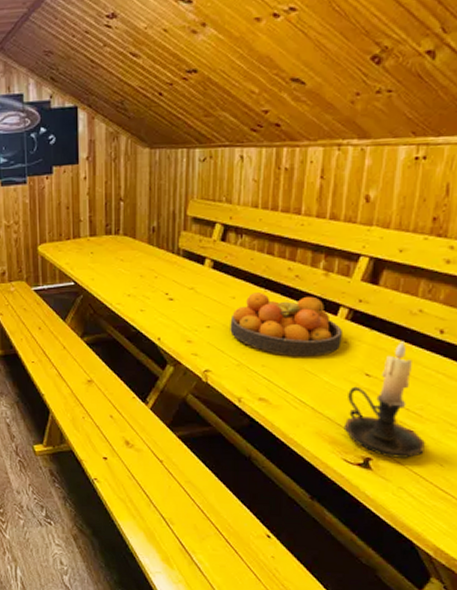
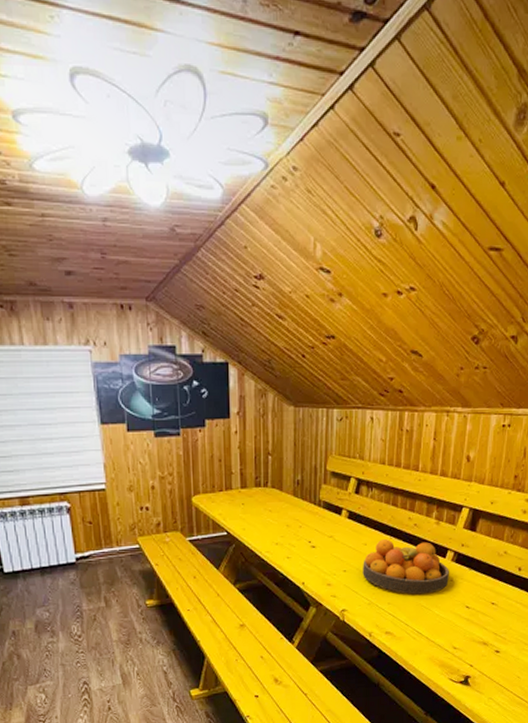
candle holder: present [343,341,426,458] -> none [450,578,509,675]

